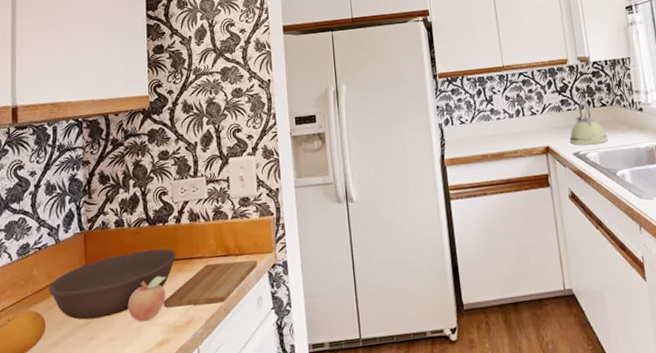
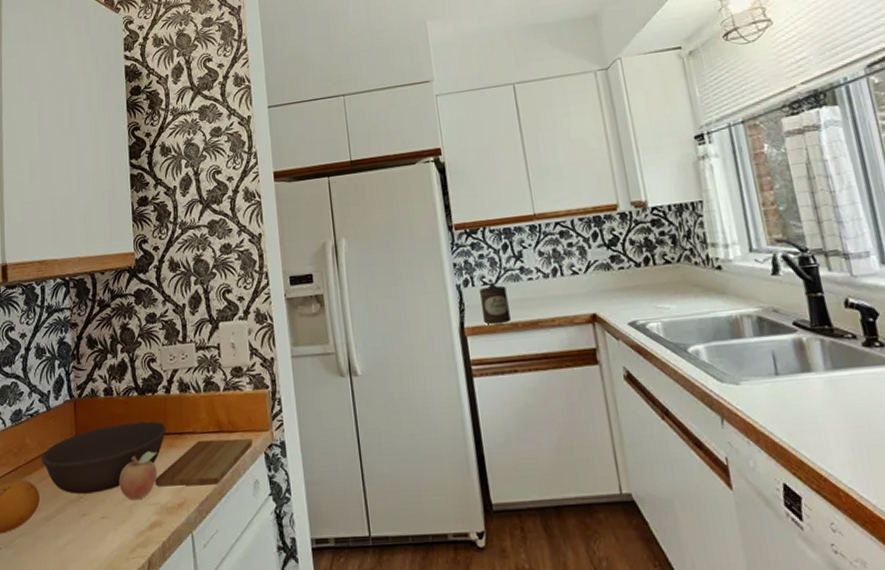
canister: none [457,121,482,157] -> present [478,282,511,325]
kettle: present [569,98,609,146] -> none [622,254,677,314]

